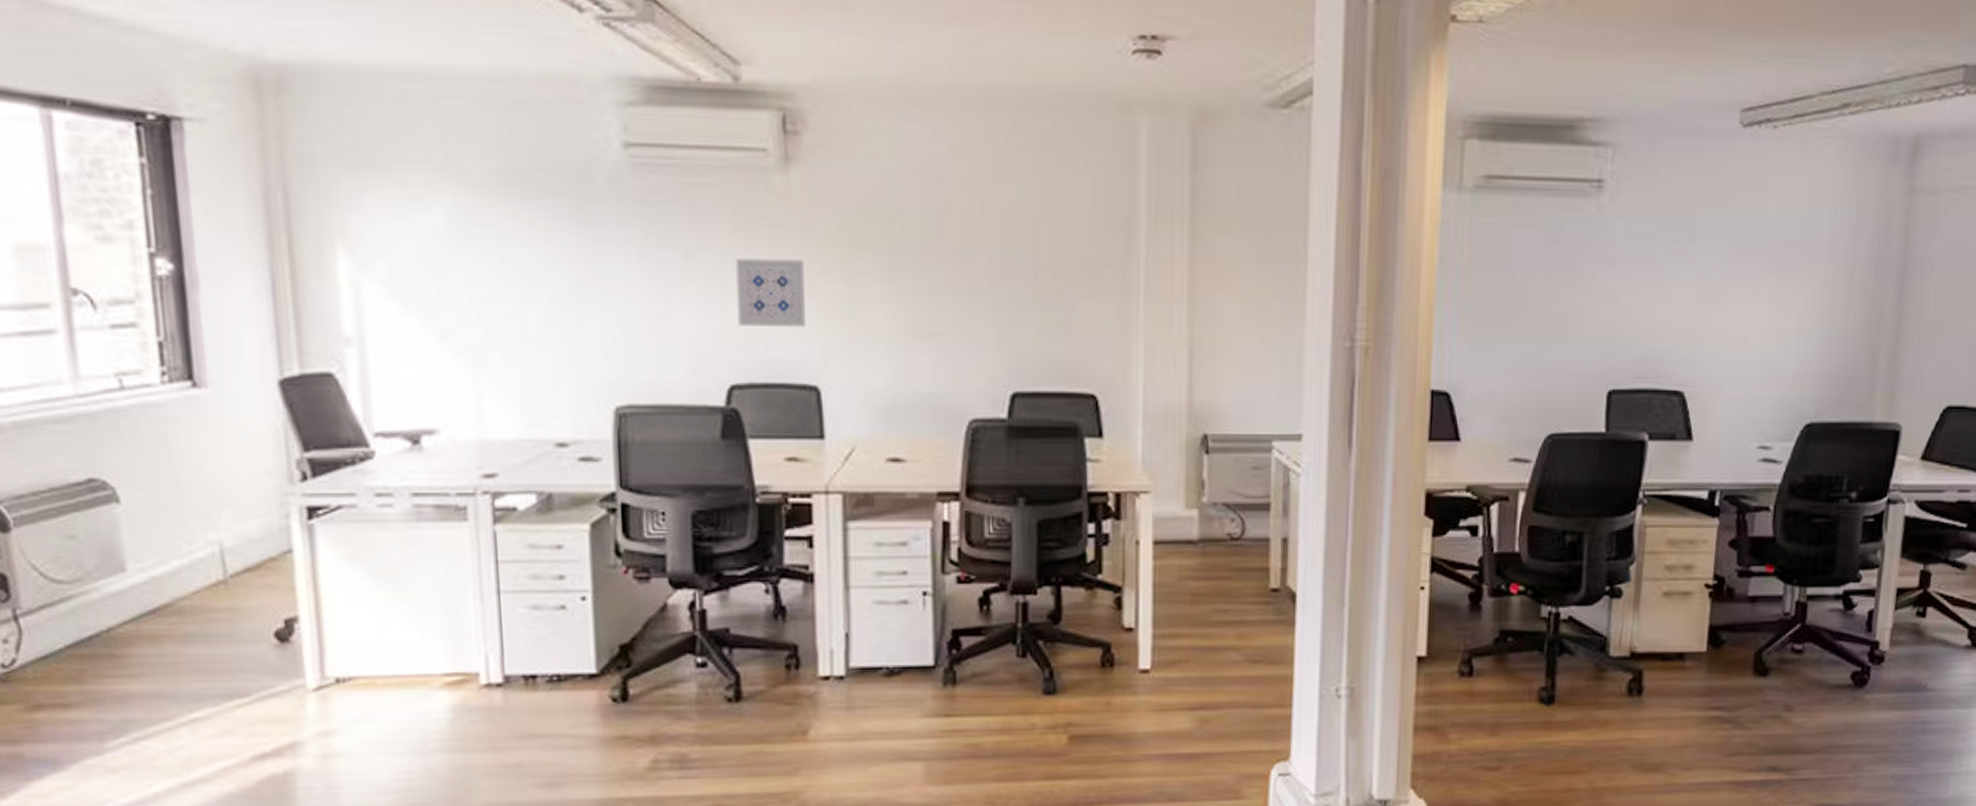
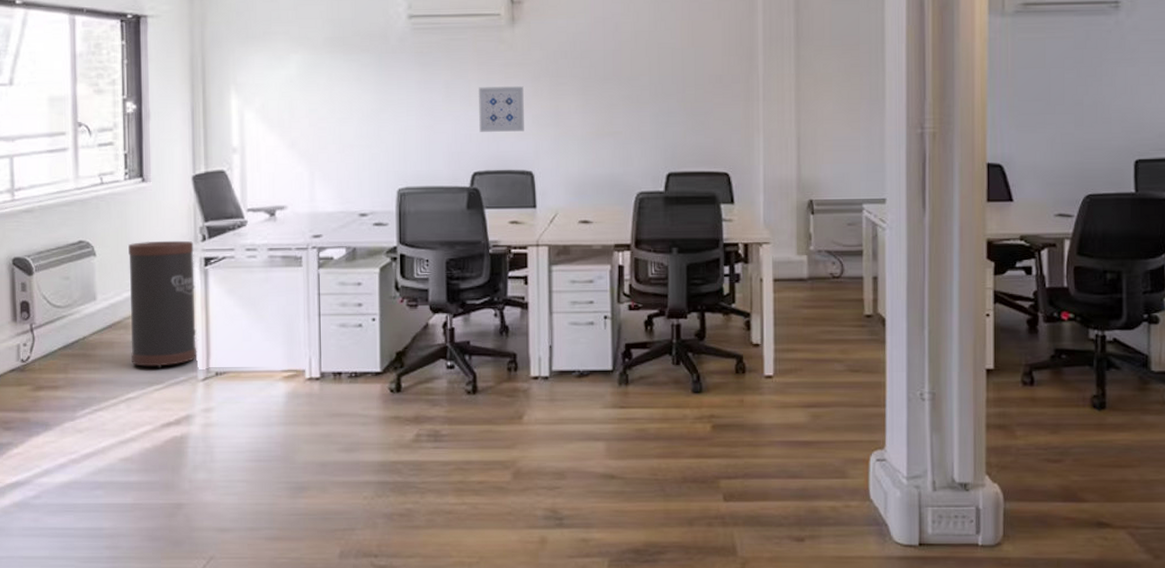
trash can: none [175,480,304,674] -> present [128,240,197,369]

